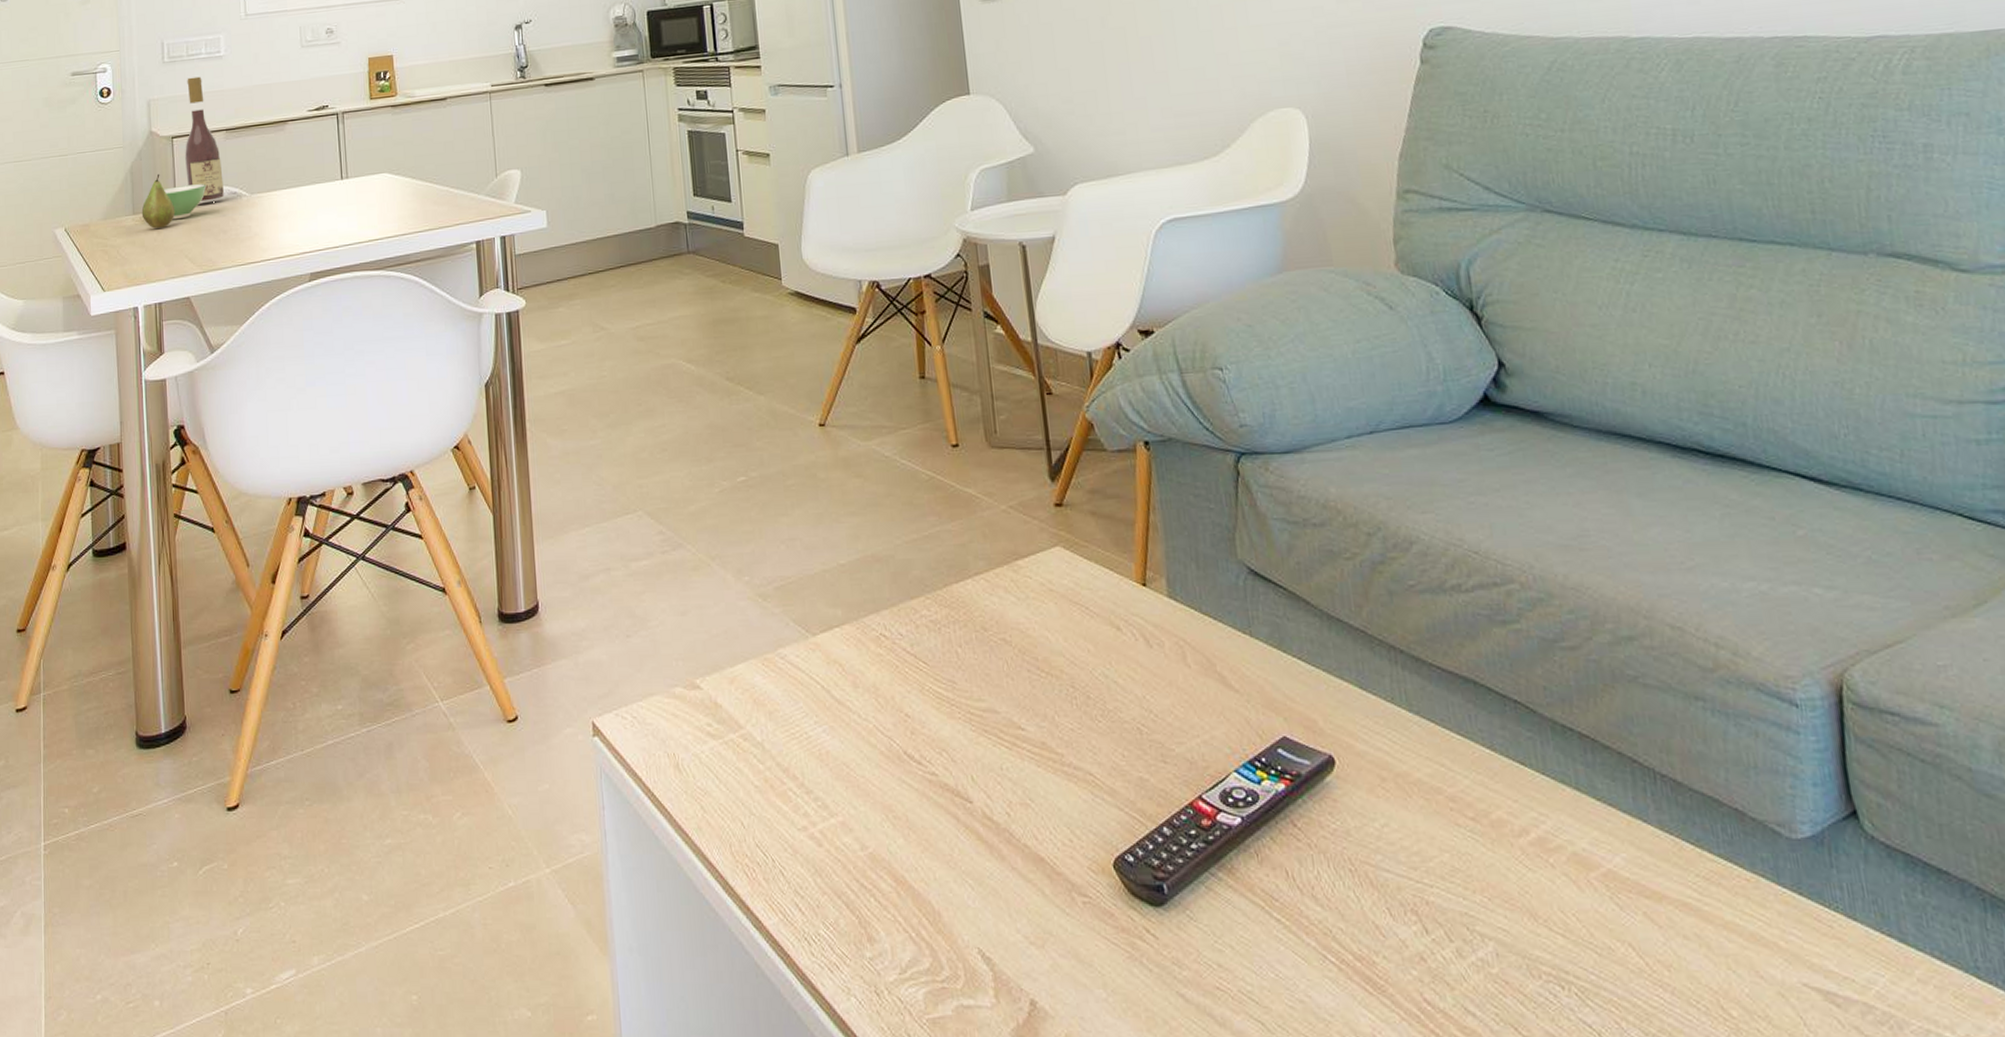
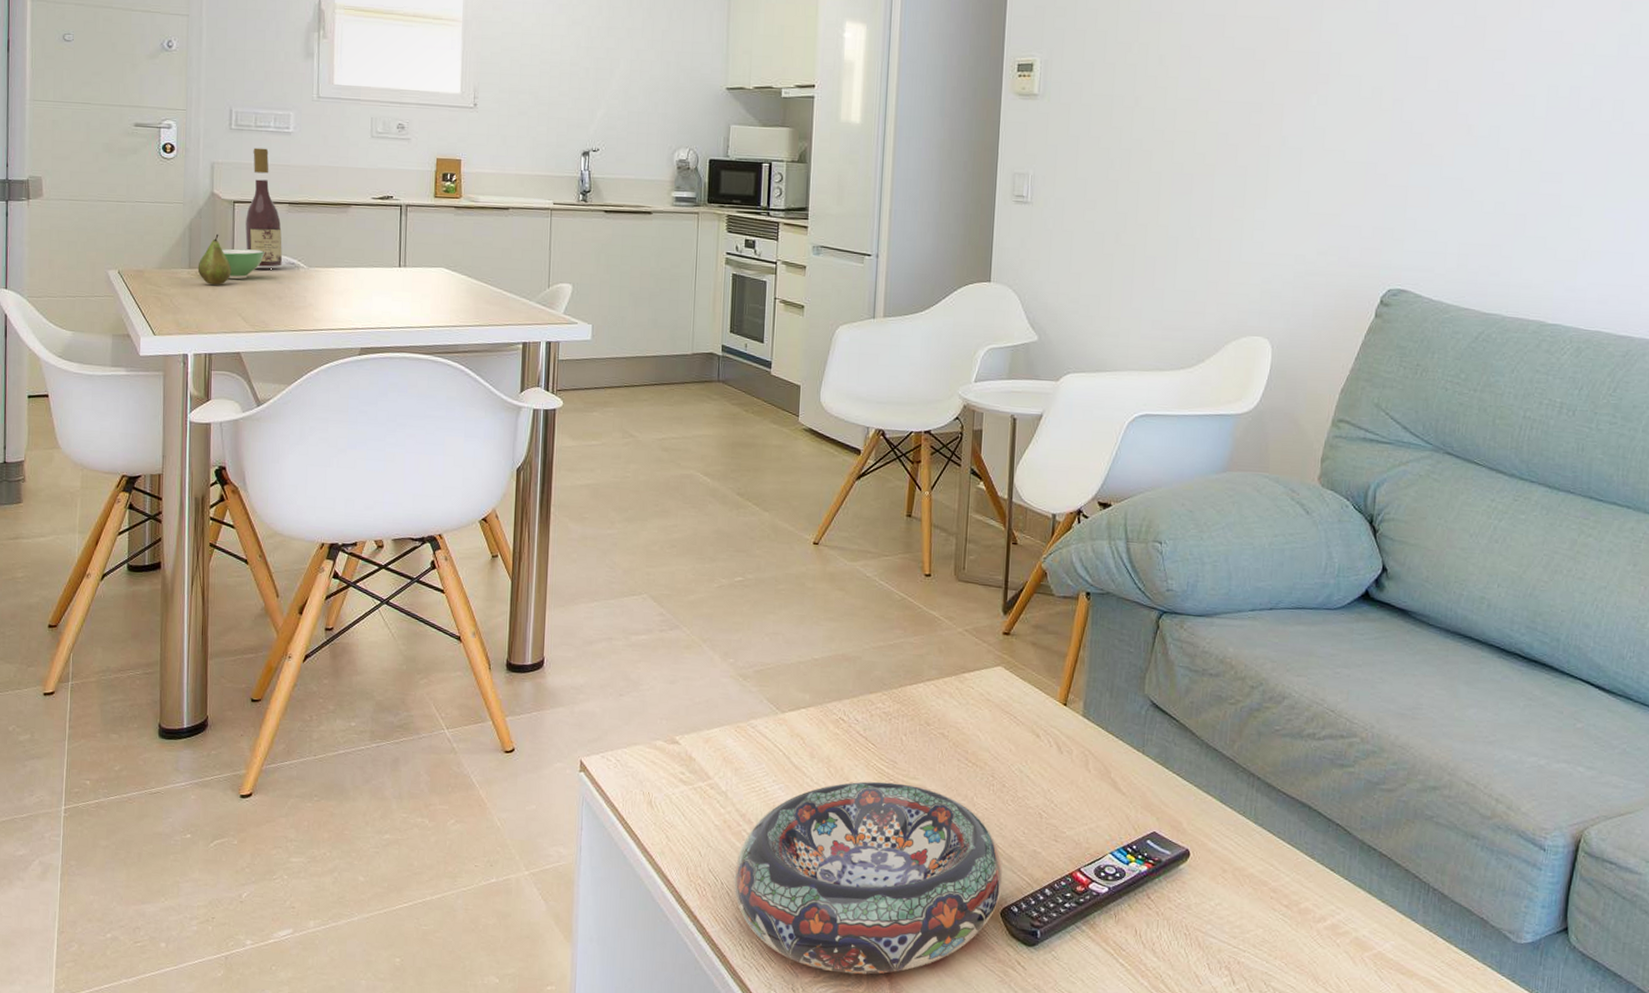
decorative bowl: none [785,708,1110,965] -> present [734,781,1003,975]

